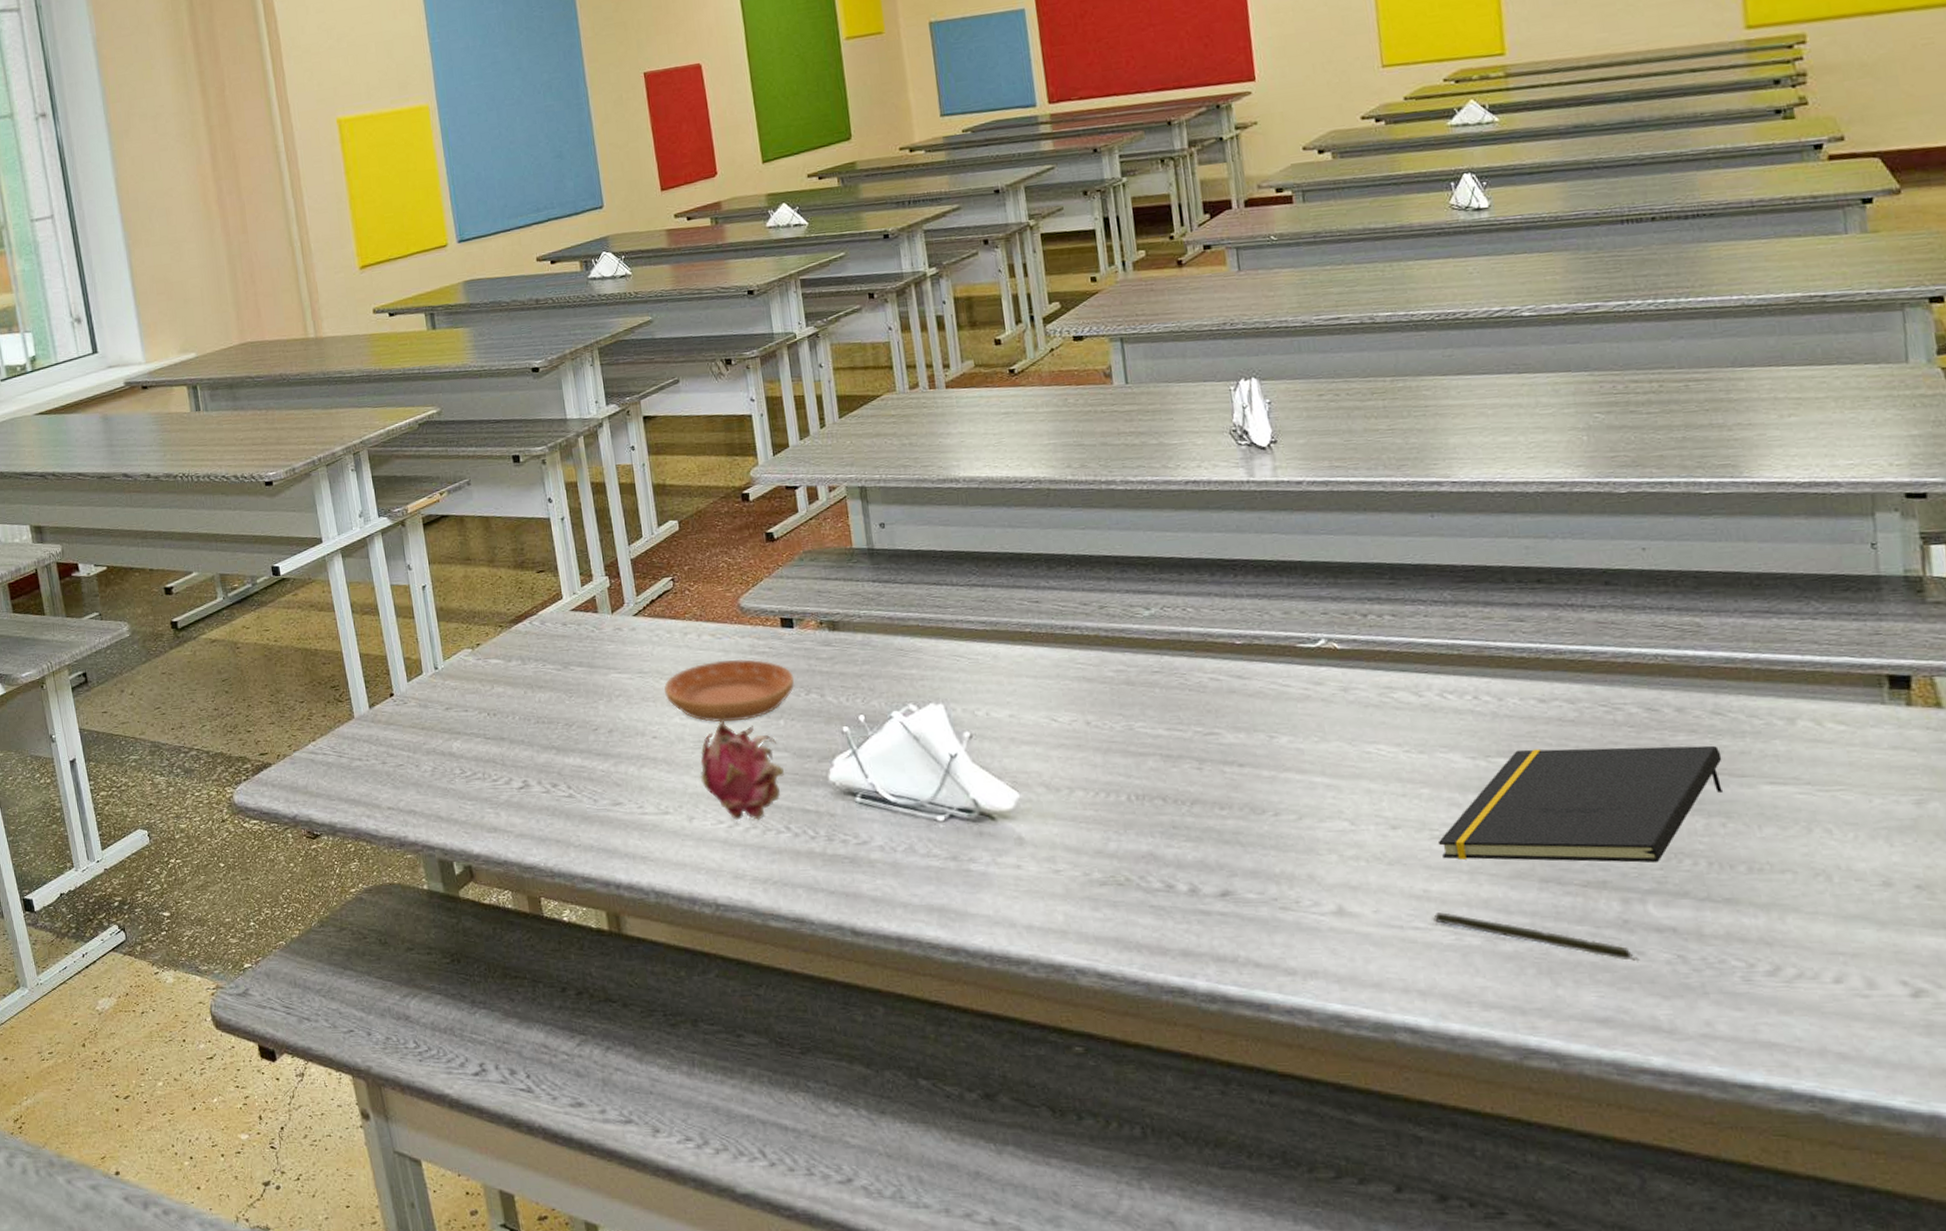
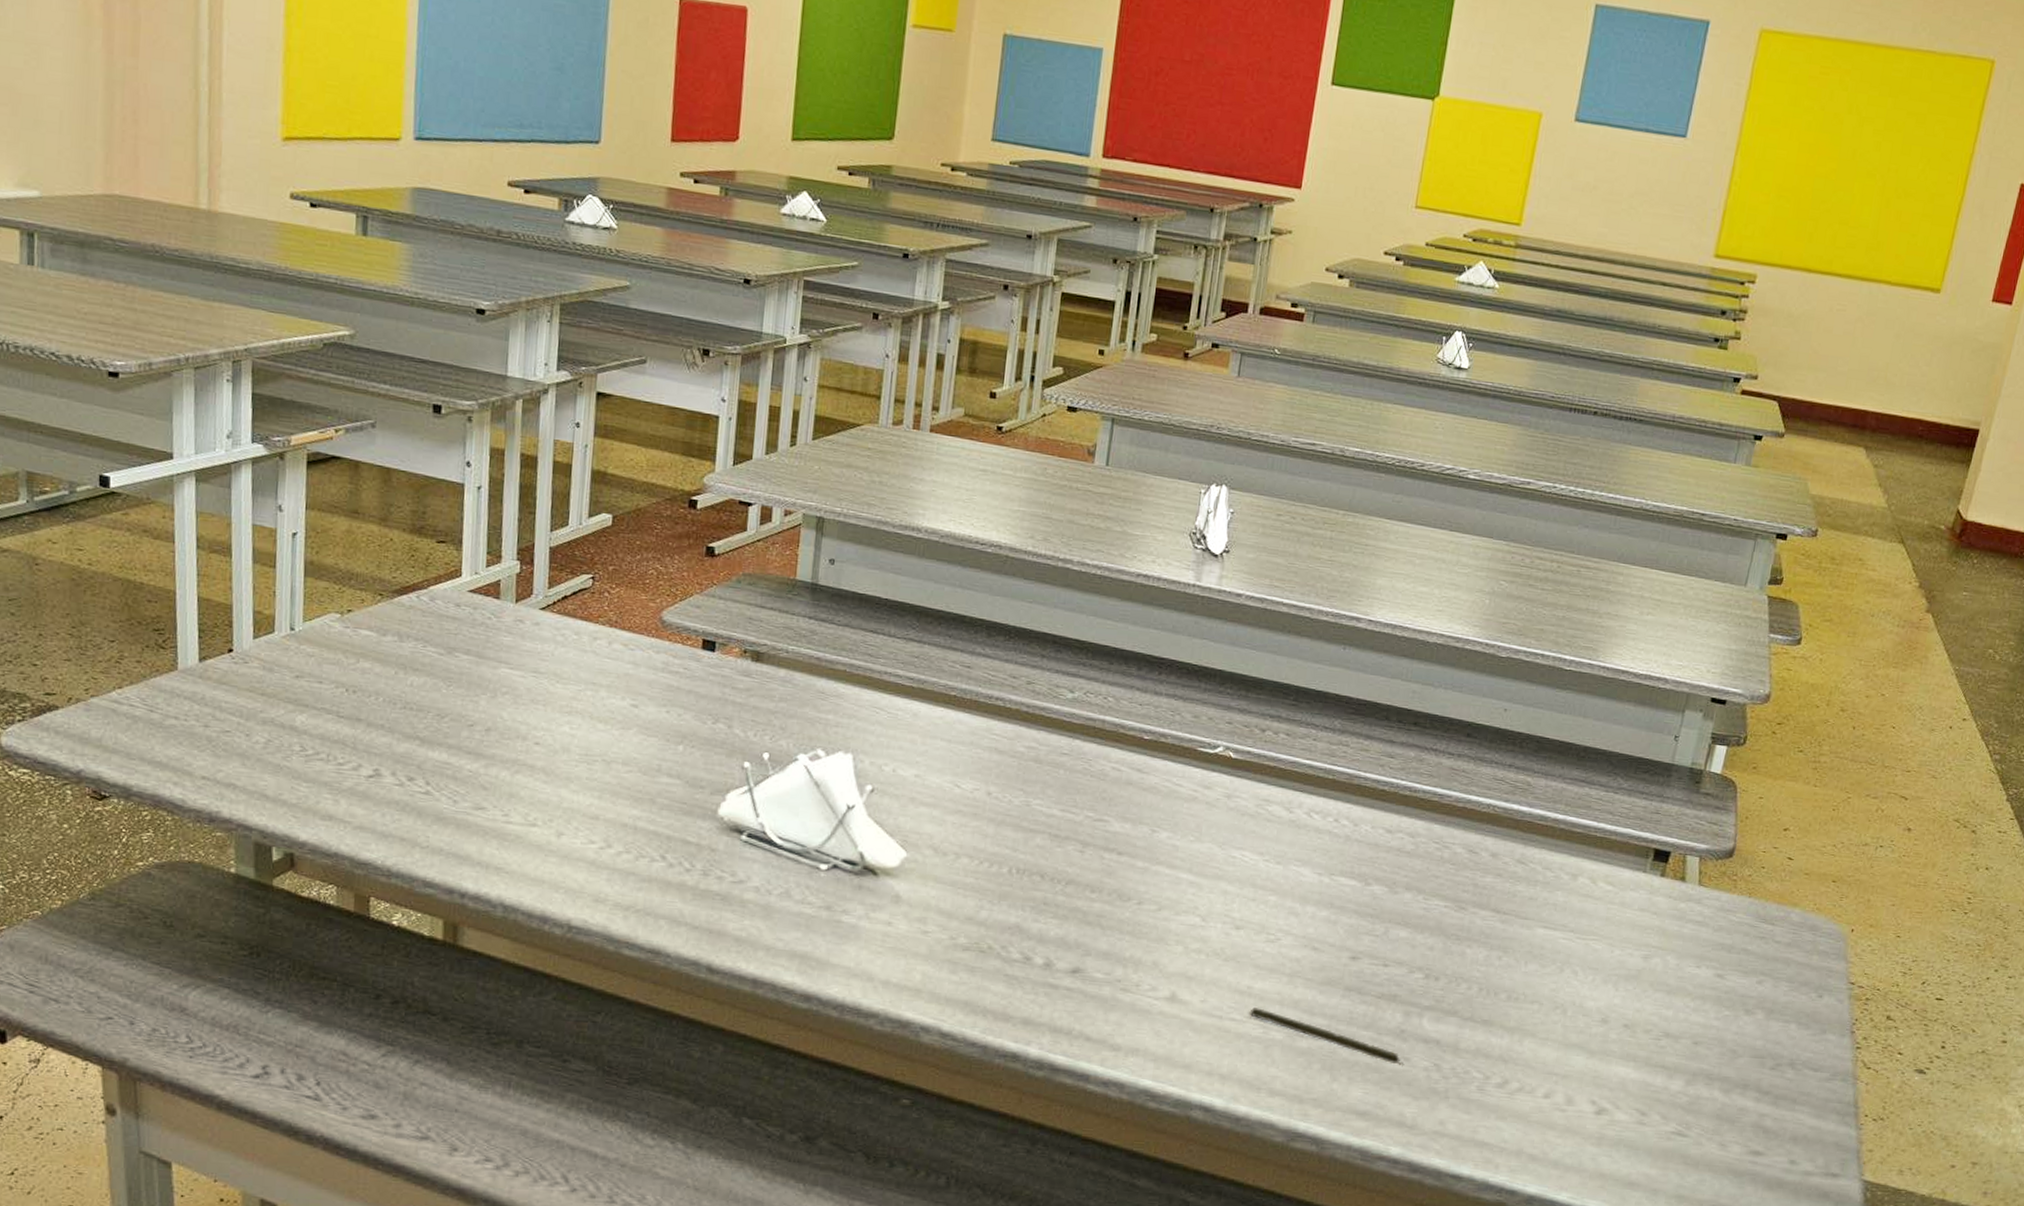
saucer: present [664,659,795,722] -> none [559,672,704,741]
fruit: present [699,713,784,820] -> none [579,729,672,845]
notepad: present [1437,745,1722,863] -> none [1270,872,1515,983]

